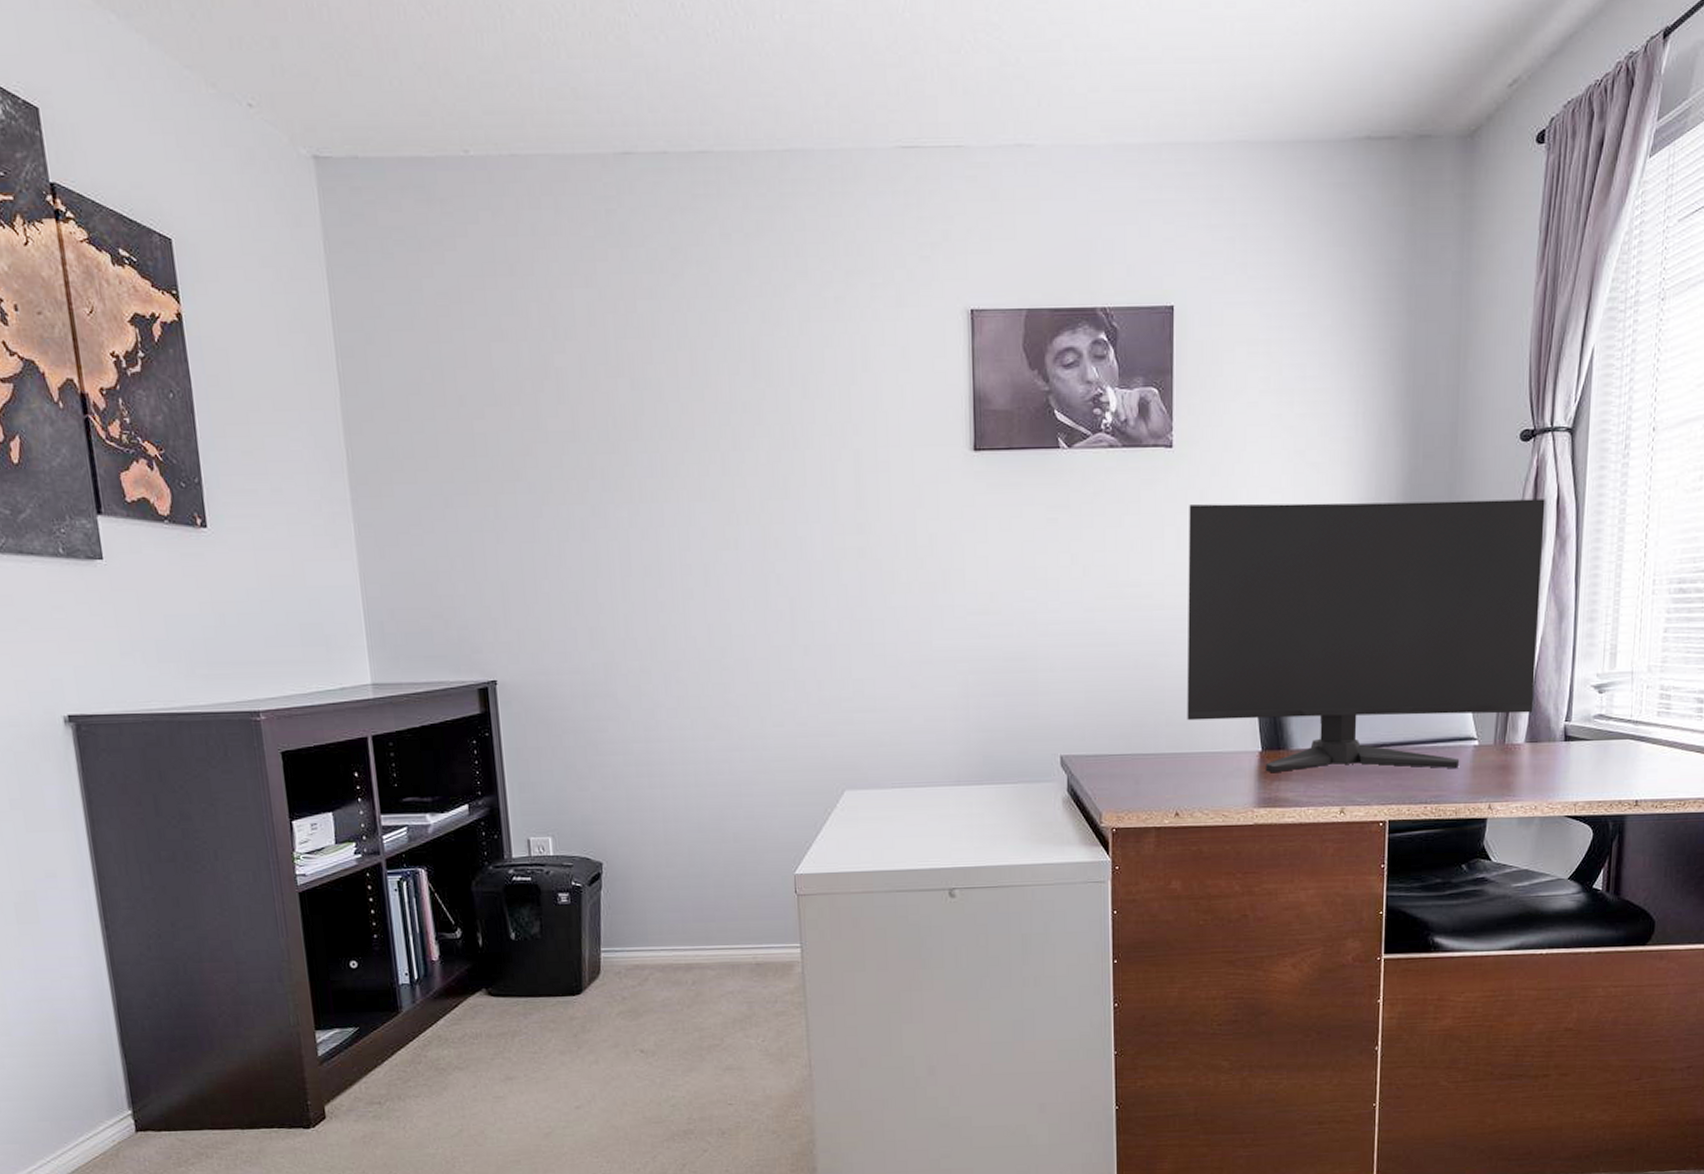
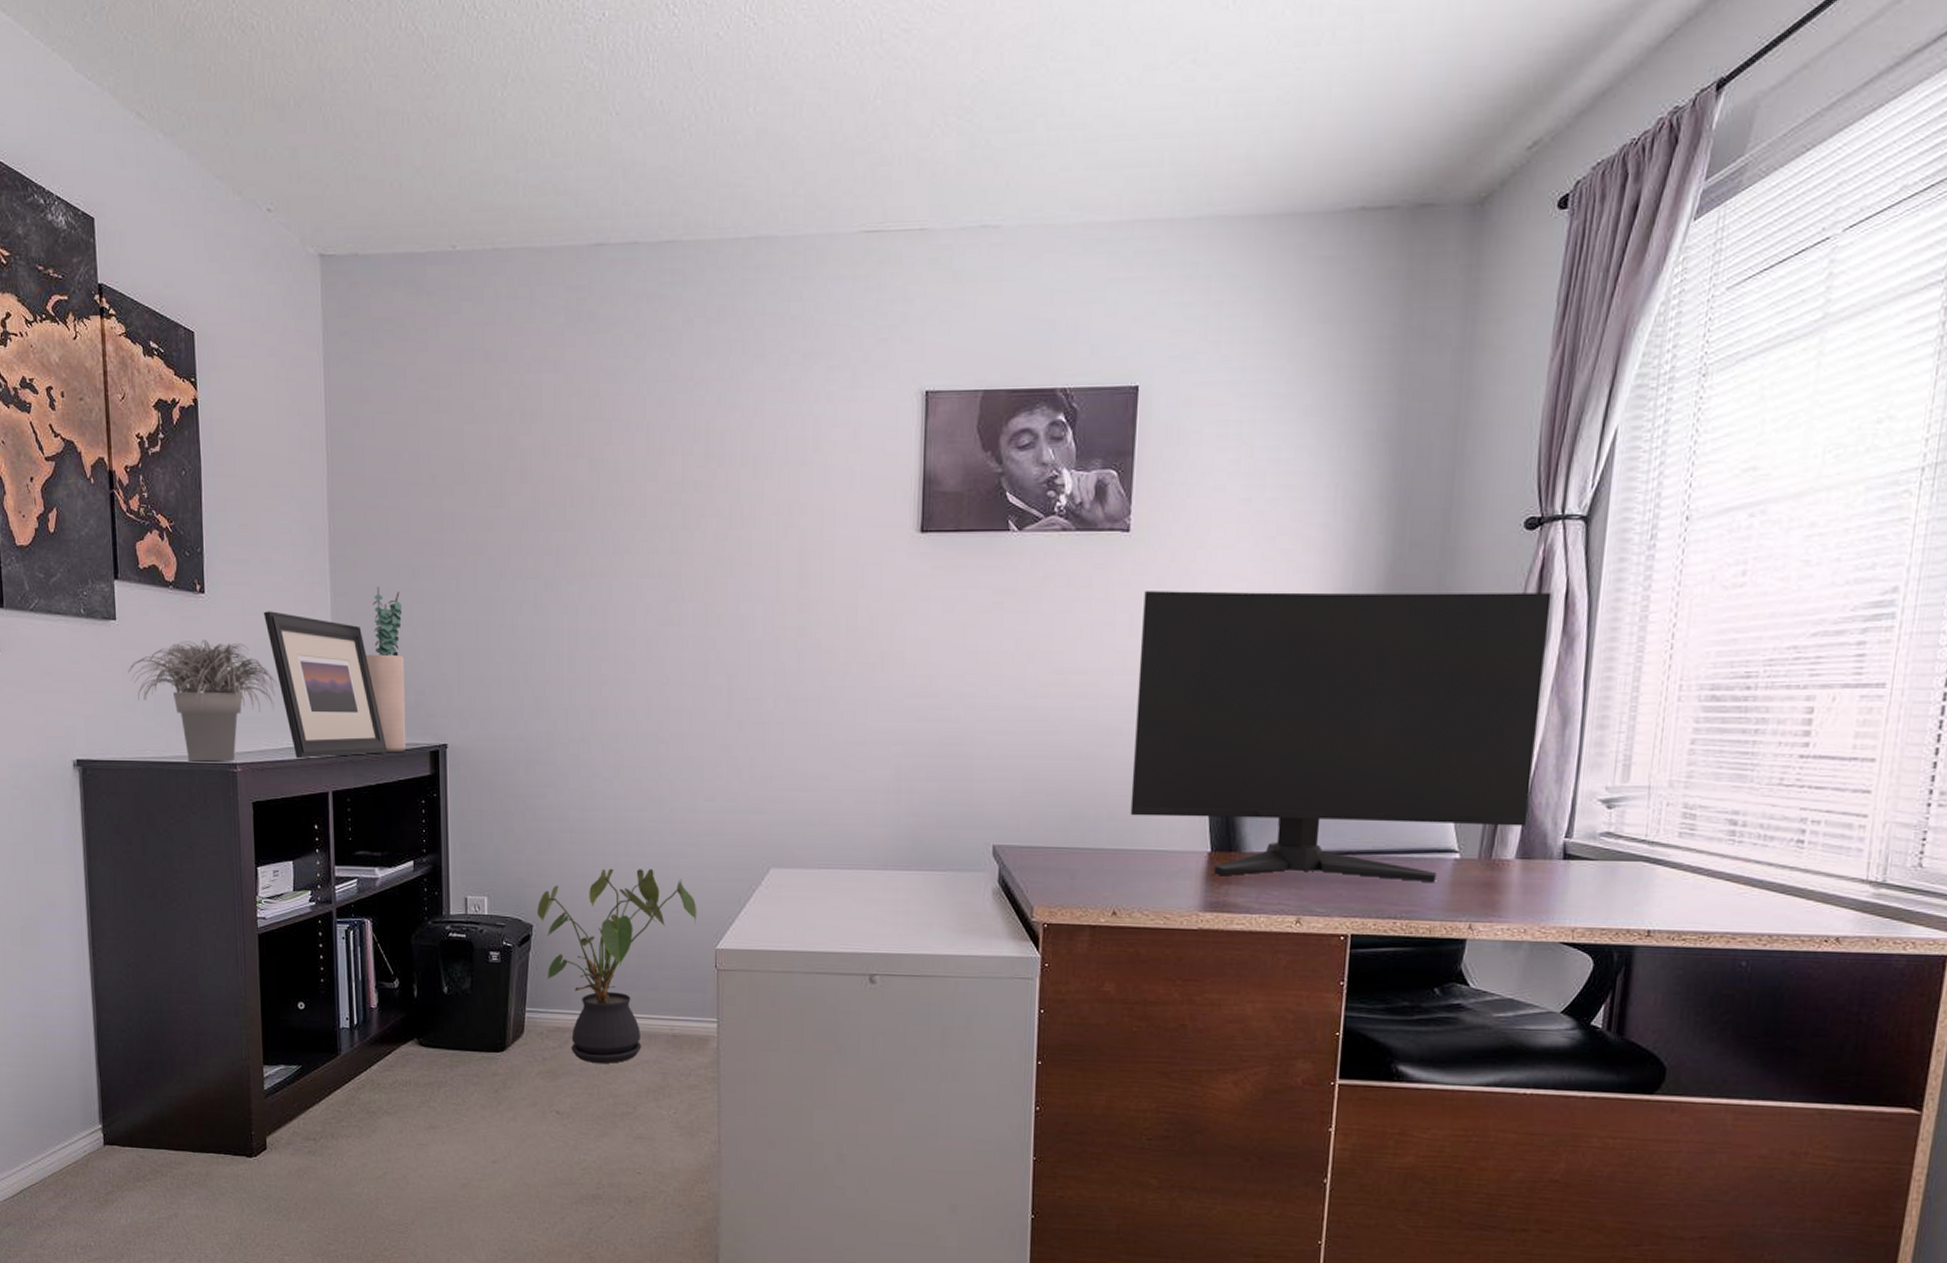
potted plant: none [122,578,302,711] -> present [128,640,279,762]
picture frame: none [277,545,431,703] -> present [263,611,388,759]
vase: none [398,516,452,693] -> present [365,586,407,753]
house plant: none [605,797,774,998] -> present [536,868,697,1064]

